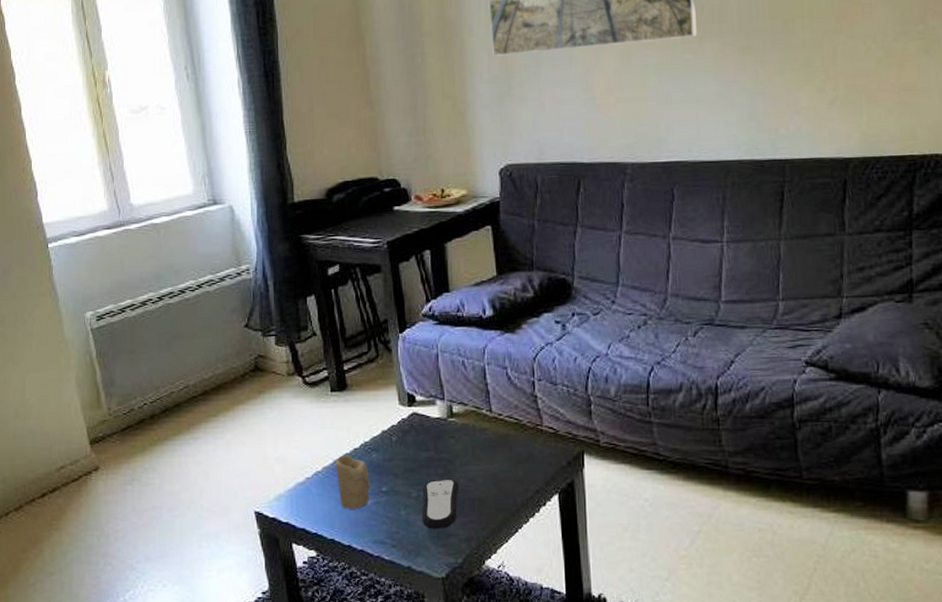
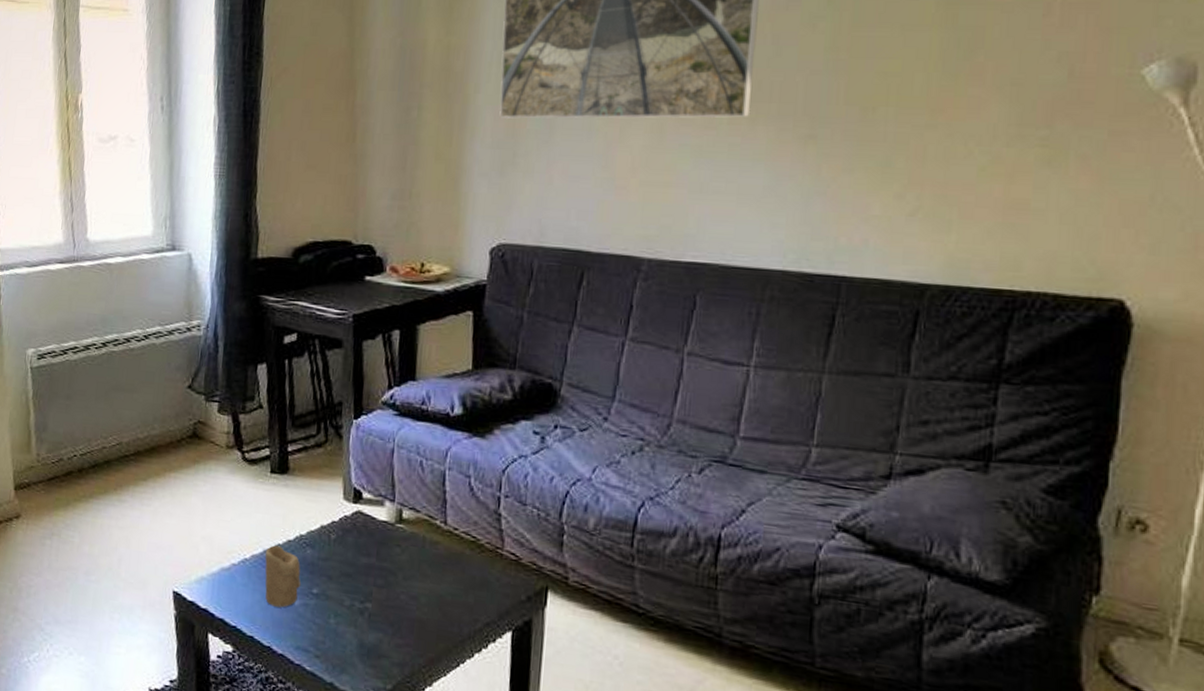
remote control: present [422,479,459,529] -> none [352,590,399,648]

